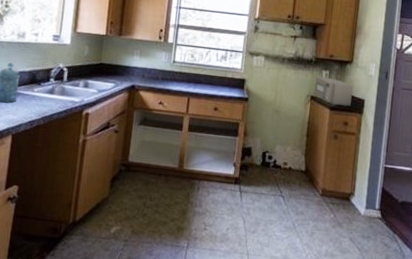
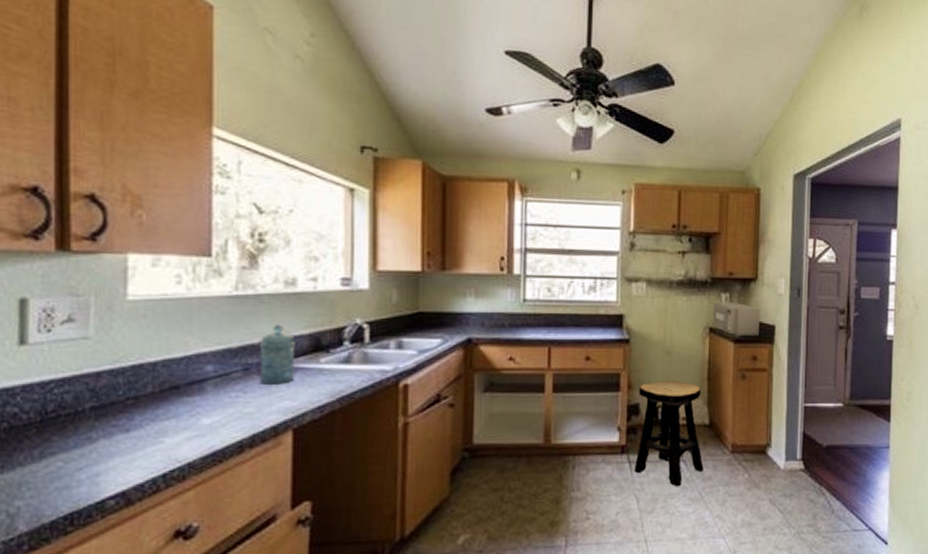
bar stool: none [244,132,301,216] -> present [635,380,704,487]

